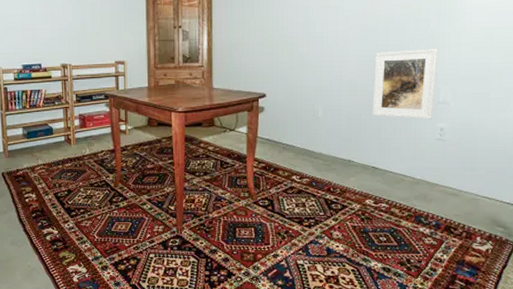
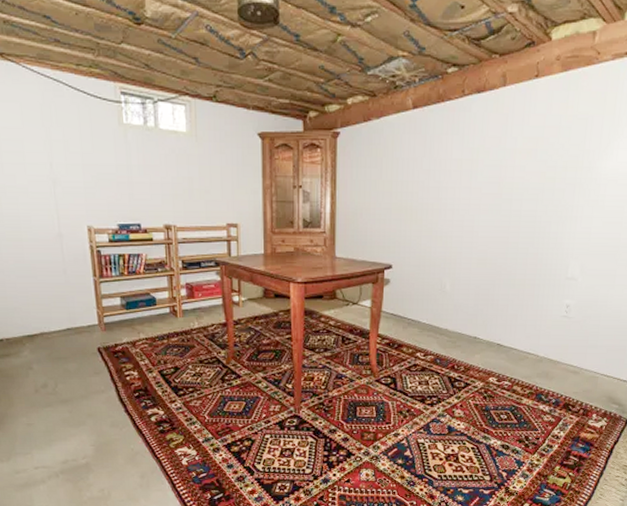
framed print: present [372,48,439,119] -> none [500,221,571,295]

